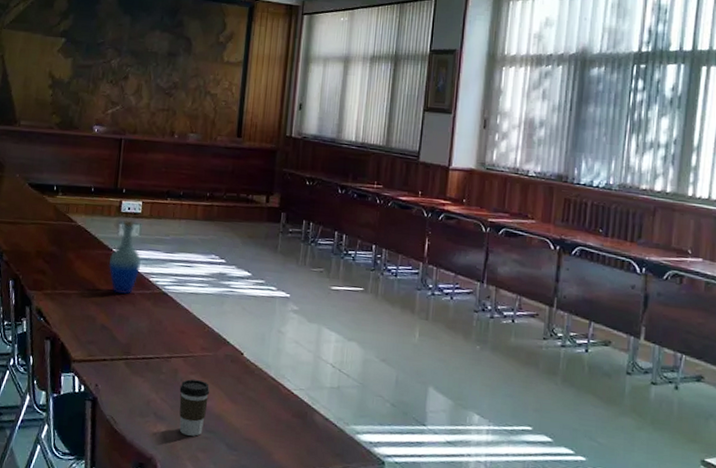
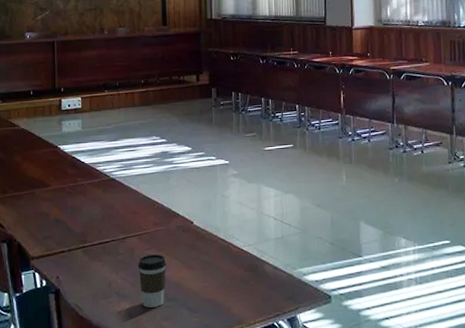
bottle: present [108,220,142,294] -> none [55,116,87,188]

